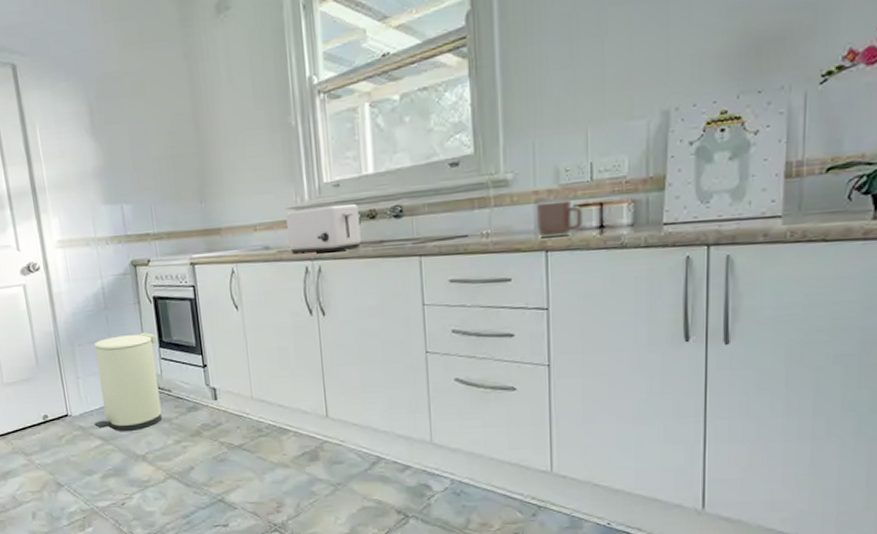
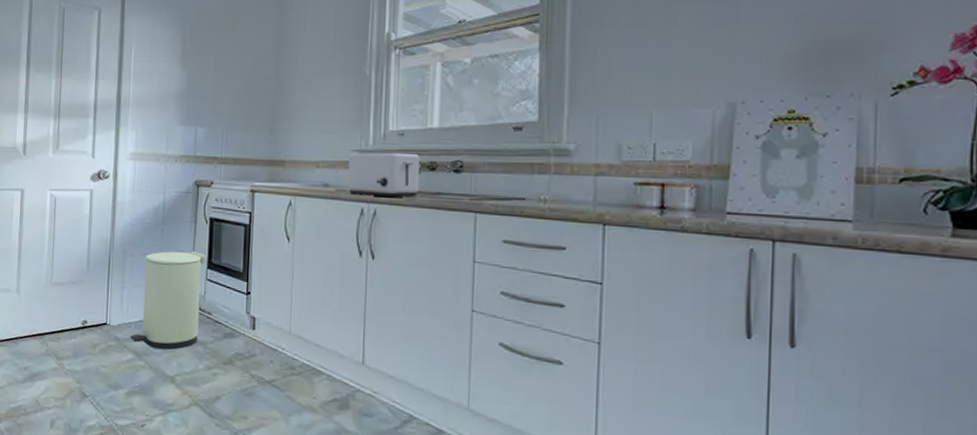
mug: present [535,199,583,238] -> none [595,176,643,212]

